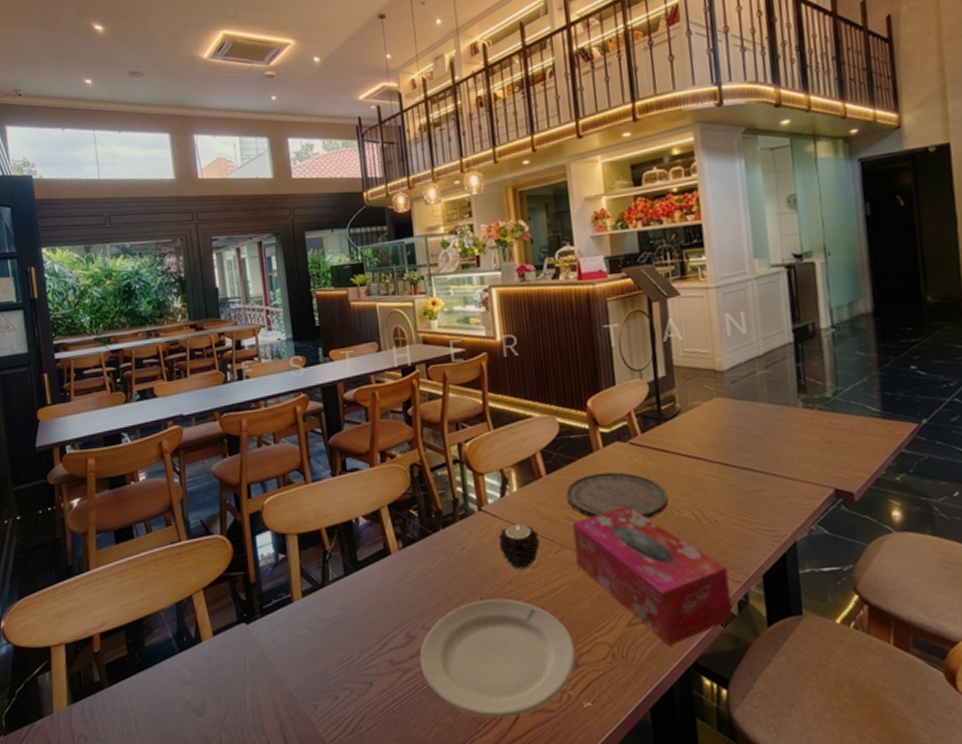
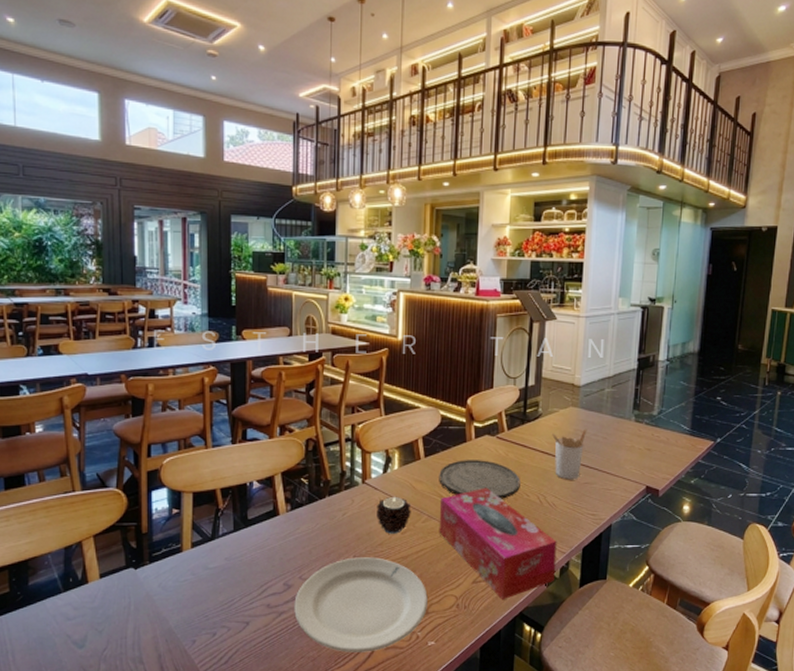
utensil holder: none [696,422,743,489] -> present [551,428,587,480]

